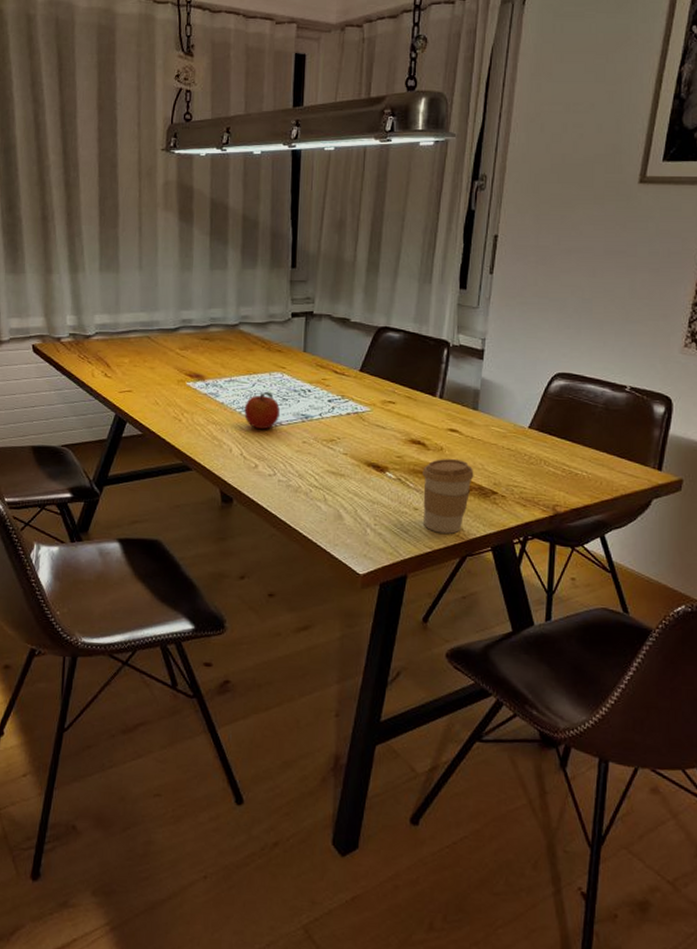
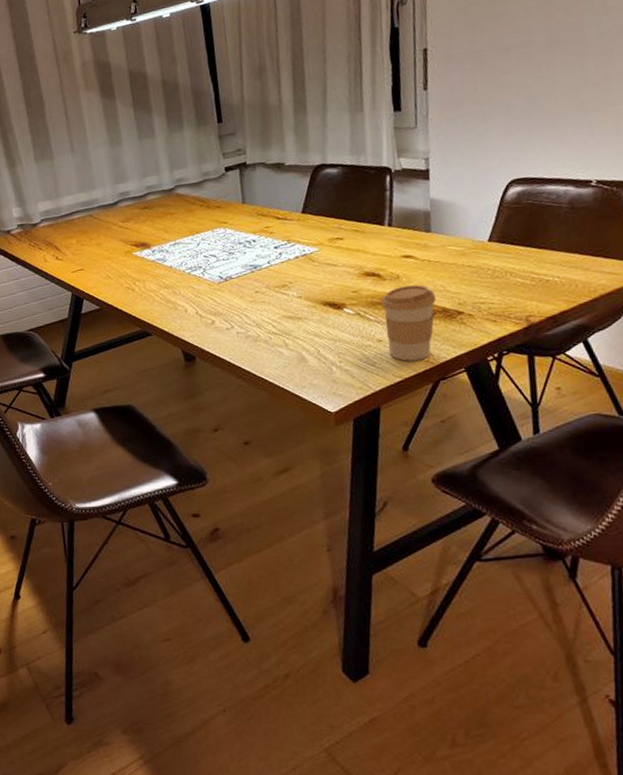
fruit: present [244,392,280,430] -> none [193,249,228,287]

